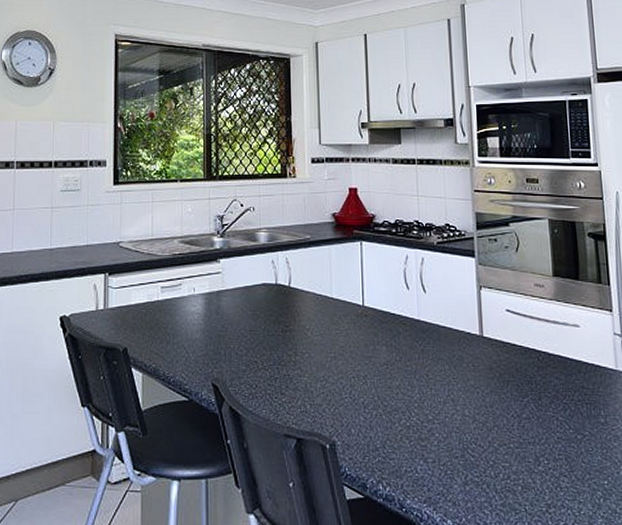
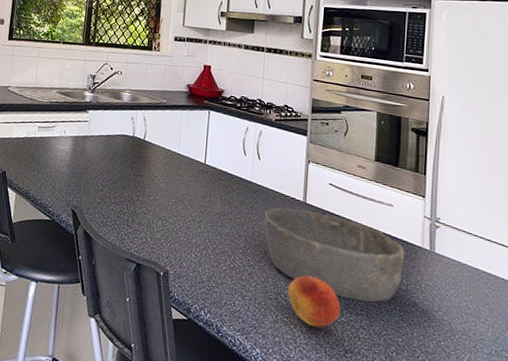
bowl: none [437,345,599,444] -> present [264,207,404,302]
fruit: none [474,422,536,483] -> present [287,275,340,328]

